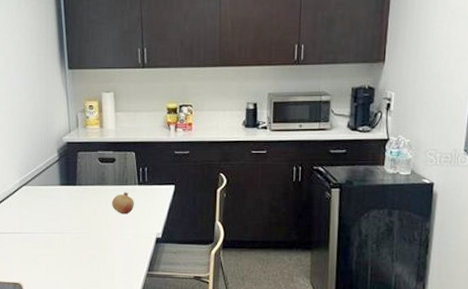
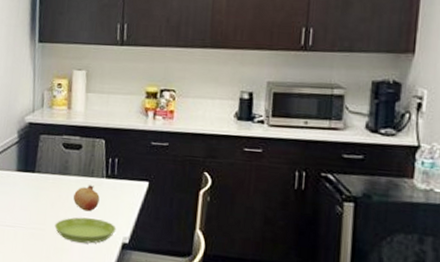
saucer: none [97,220,150,241] -> present [54,217,117,244]

